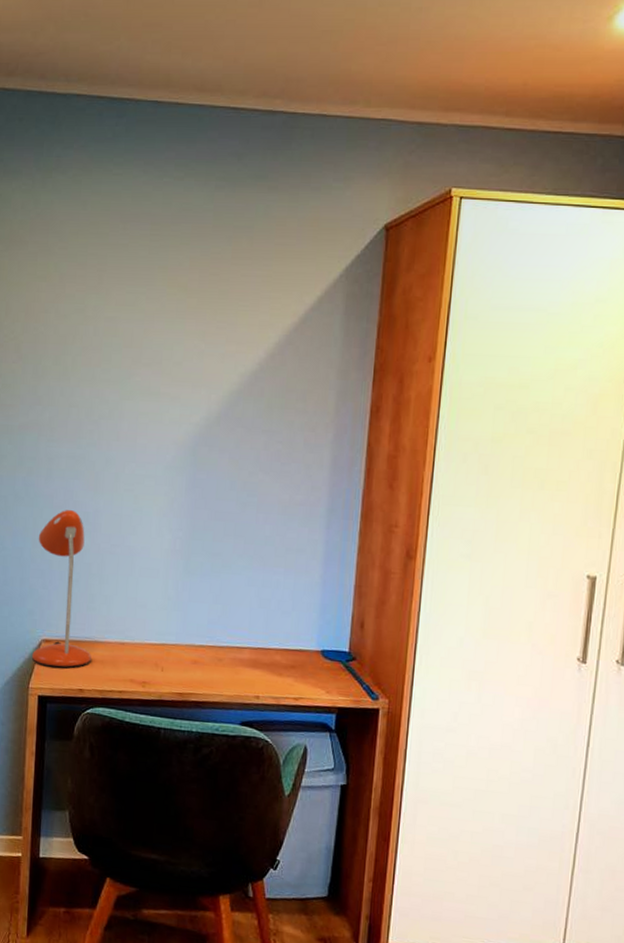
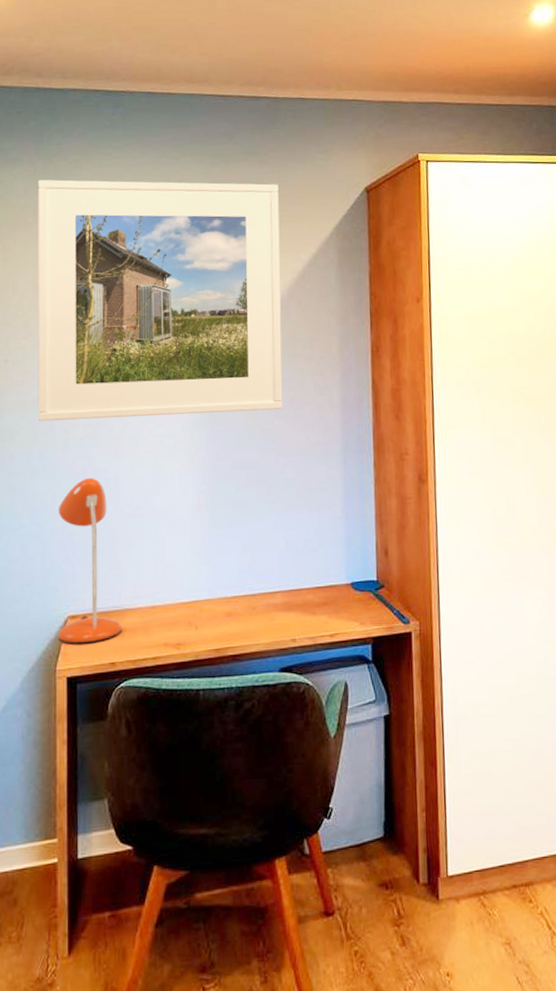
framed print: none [23,195,287,463] -> present [37,179,283,422]

